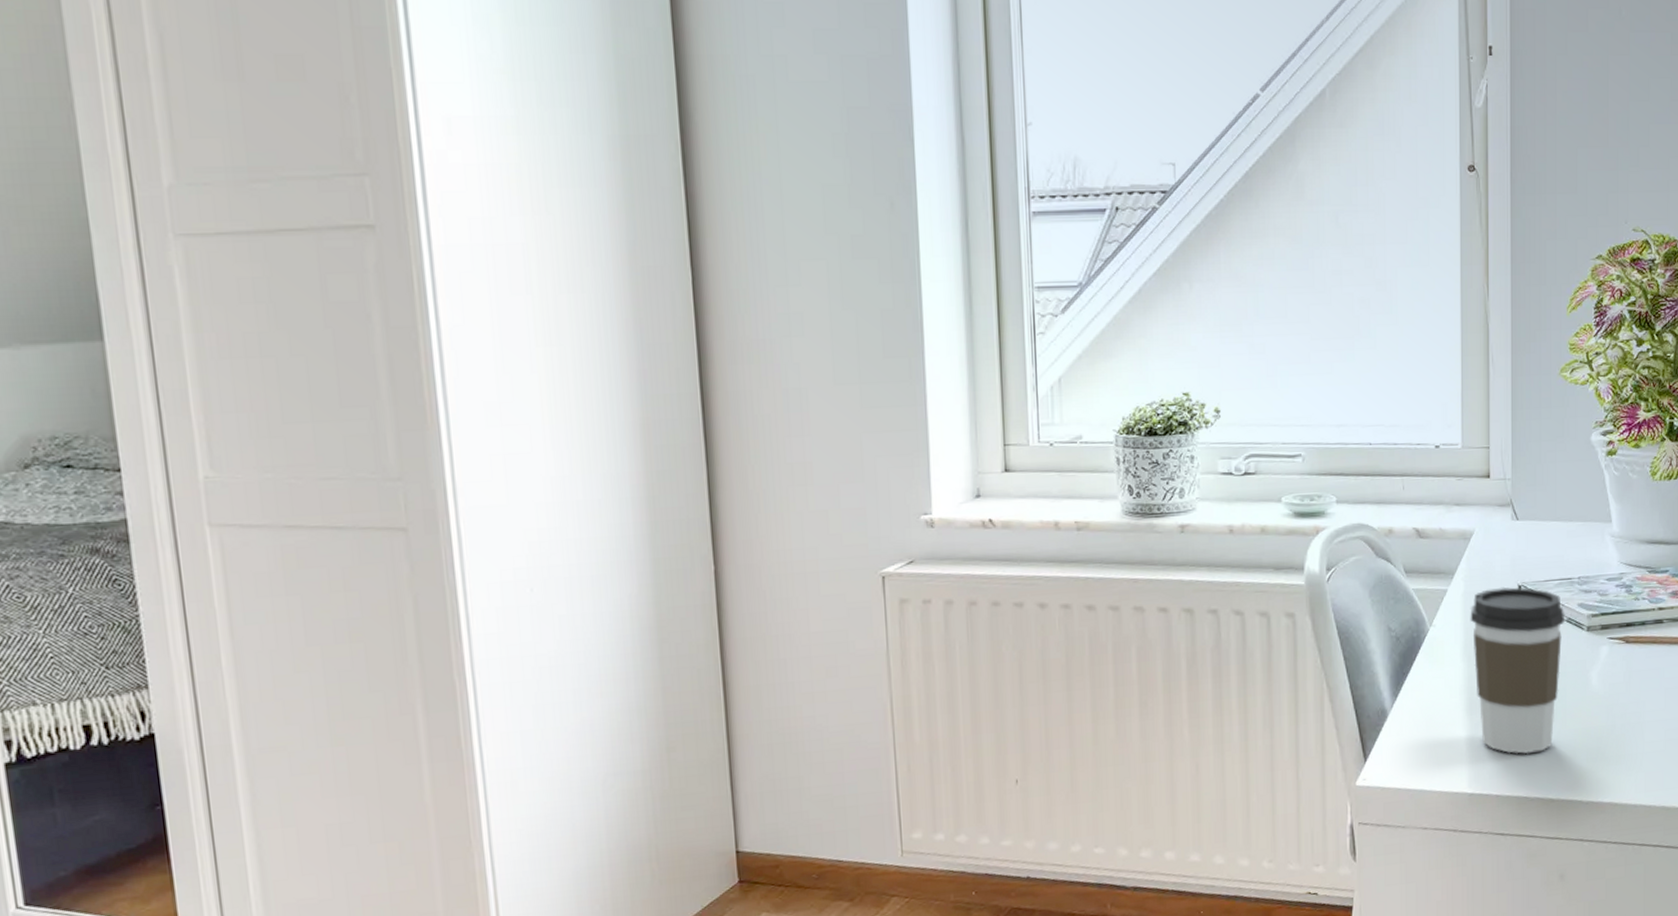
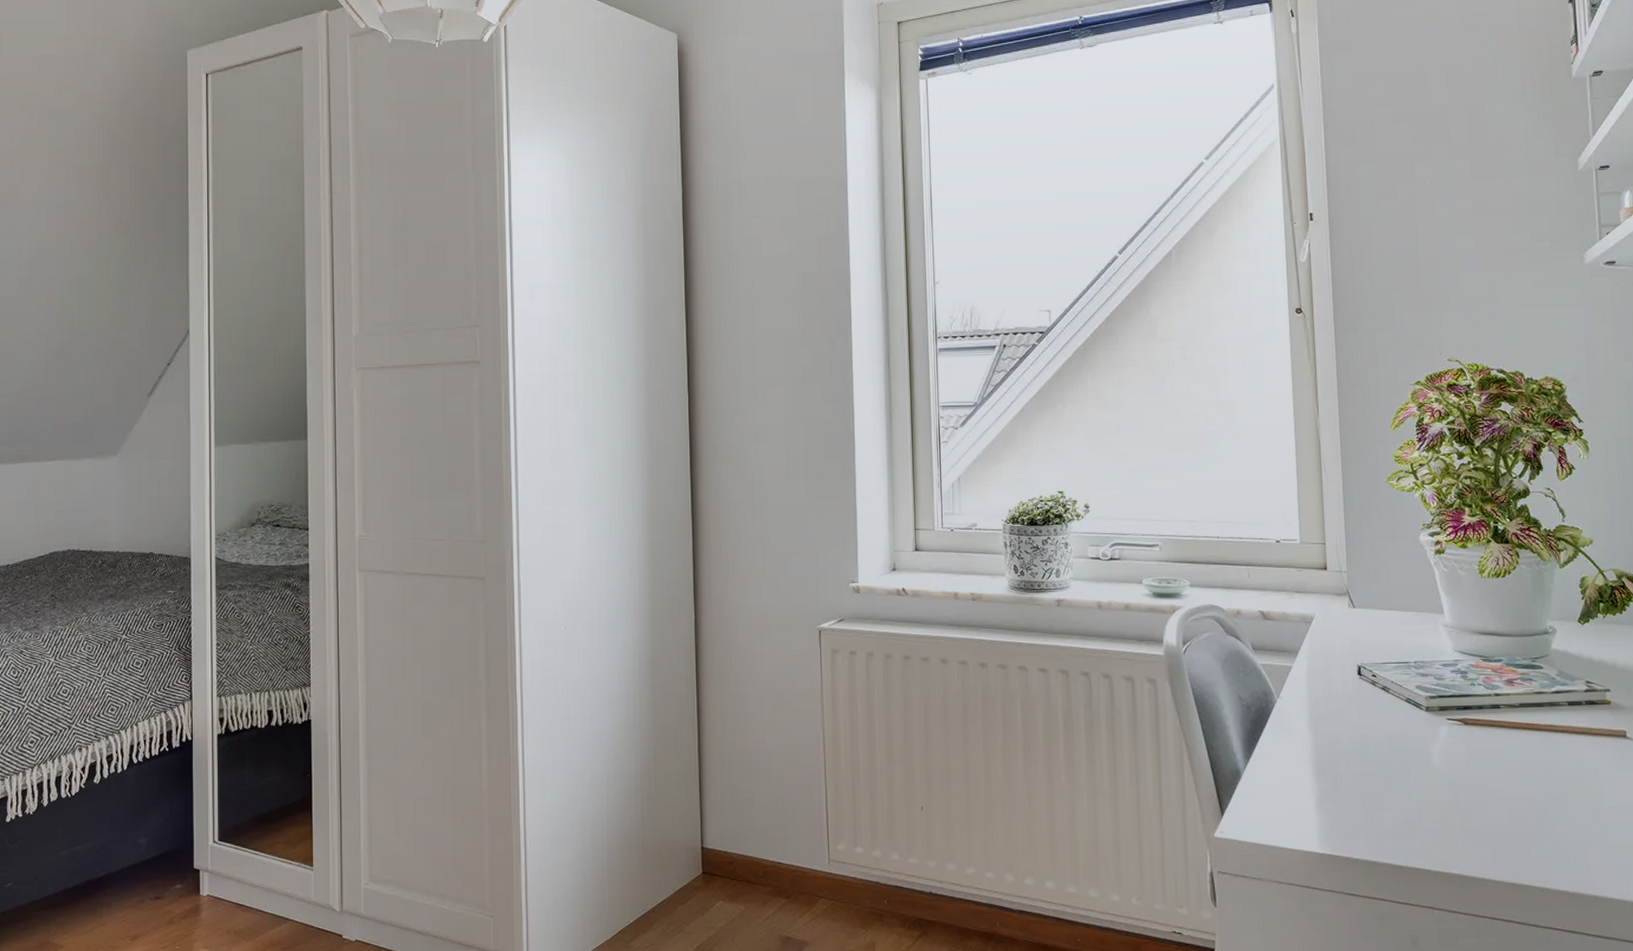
coffee cup: present [1470,586,1564,755] -> none [1313,666,1403,822]

